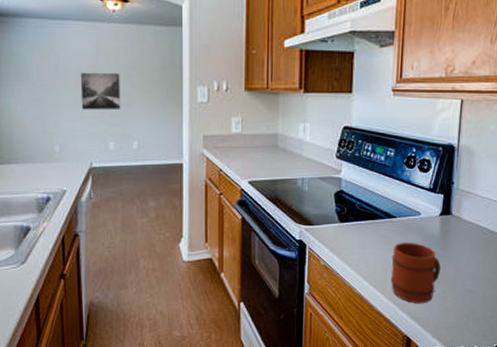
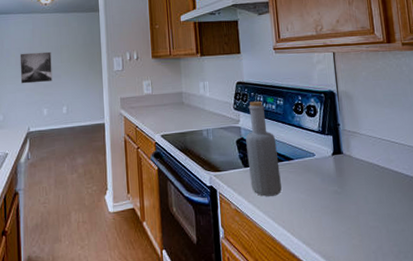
bottle: none [344,150,380,254] -> present [246,101,282,197]
mug: present [390,242,441,304] -> none [295,182,342,243]

